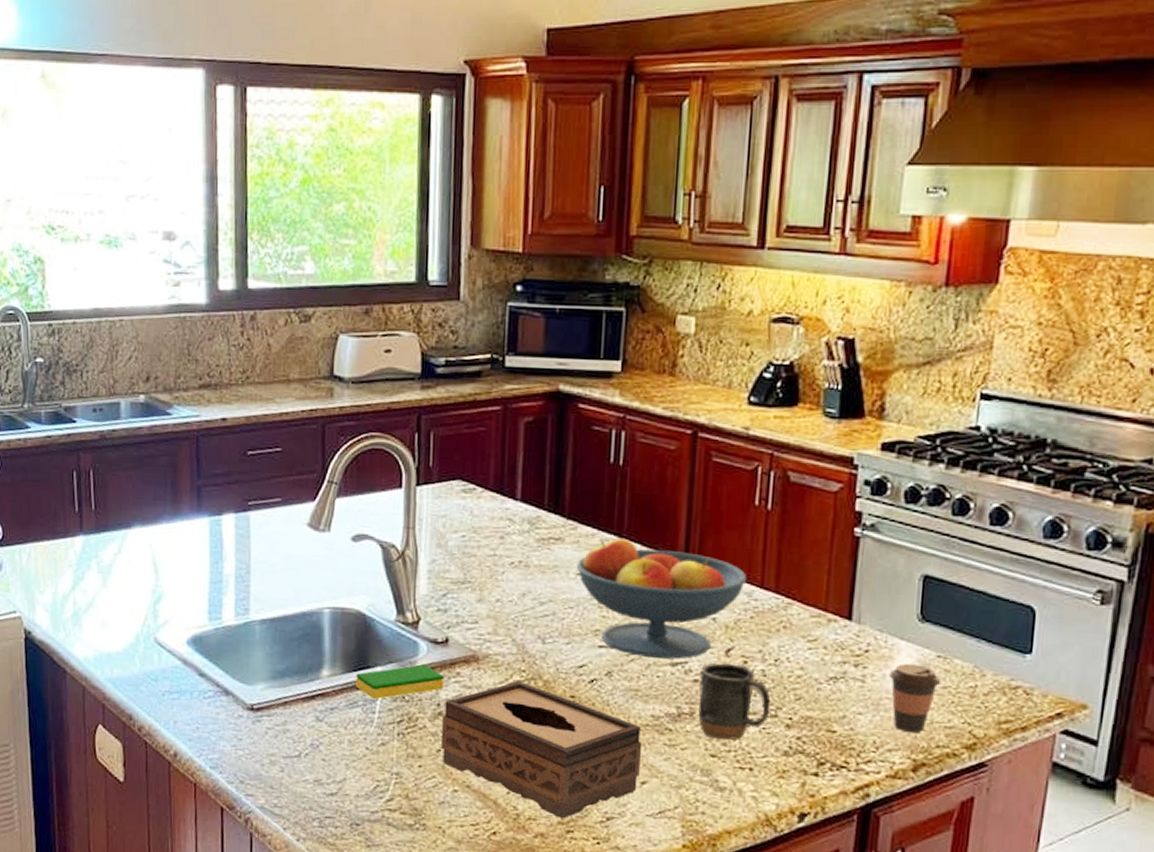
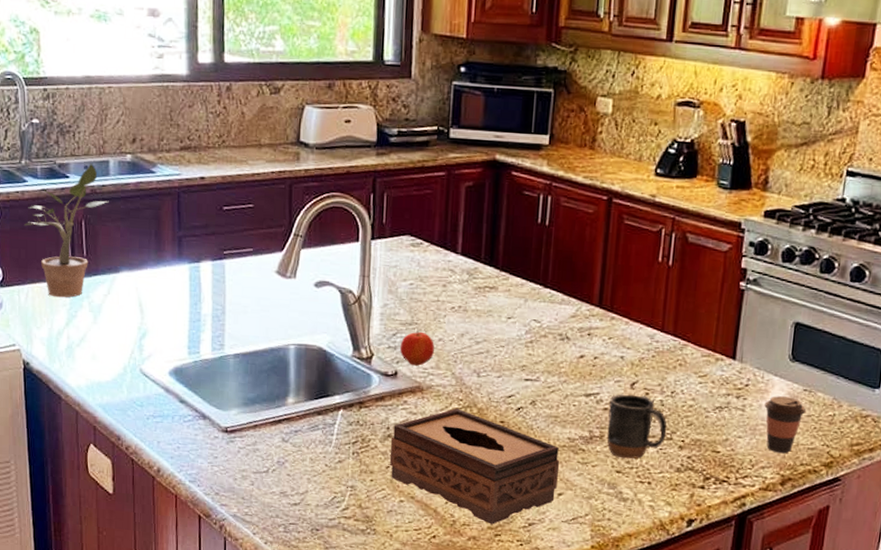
potted plant: none [27,406,119,558] -> present [24,163,108,298]
dish sponge: present [356,664,445,700] -> none [317,394,394,424]
apple: none [450,591,491,631] -> present [399,331,434,366]
fruit bowl: present [576,537,748,659] -> none [507,287,651,391]

